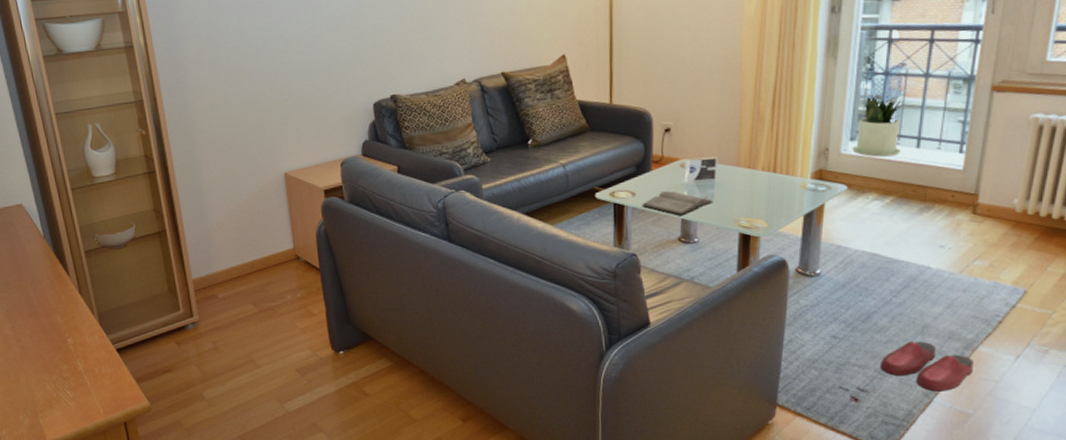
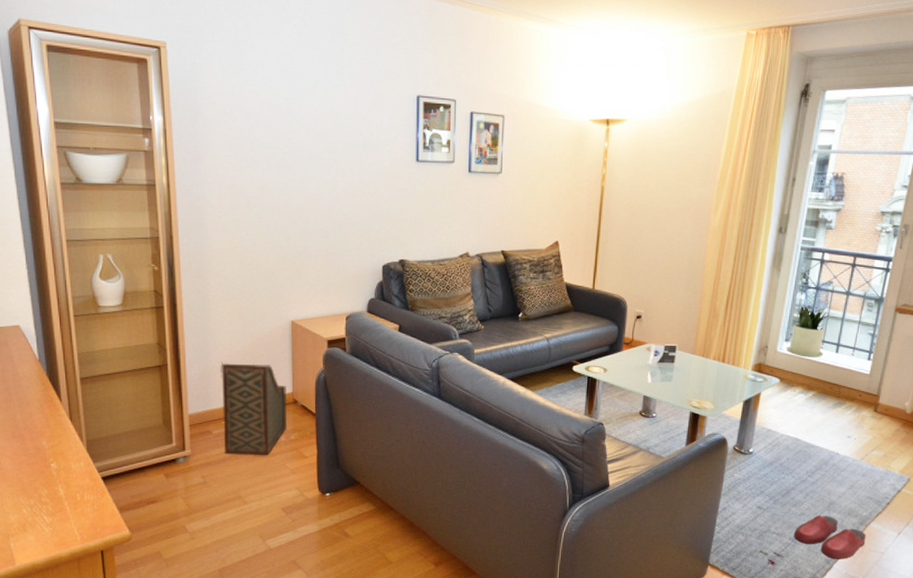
bowl: present [93,221,136,250] -> none [91,353,137,379]
magazine rack: none [219,221,292,318] -> present [221,363,288,456]
diary: present [641,191,714,216] -> none [611,370,672,393]

